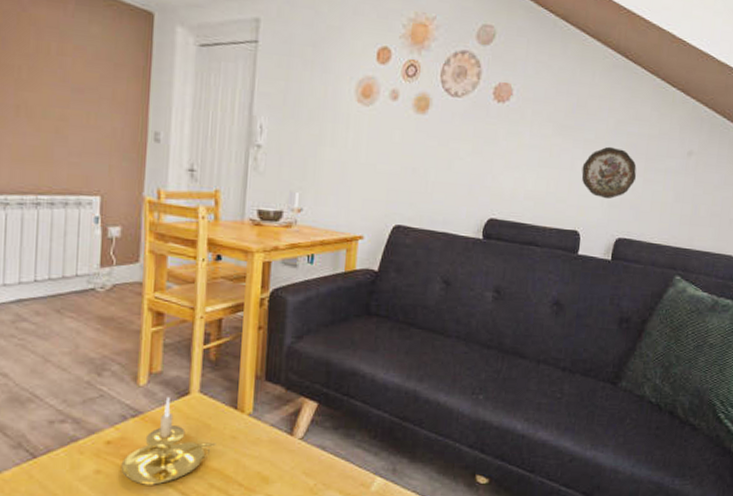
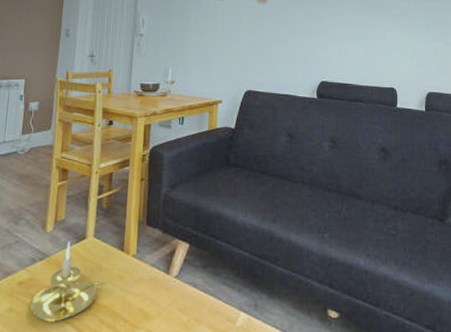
decorative plate: present [581,146,637,199] -> none [392,19,437,61]

